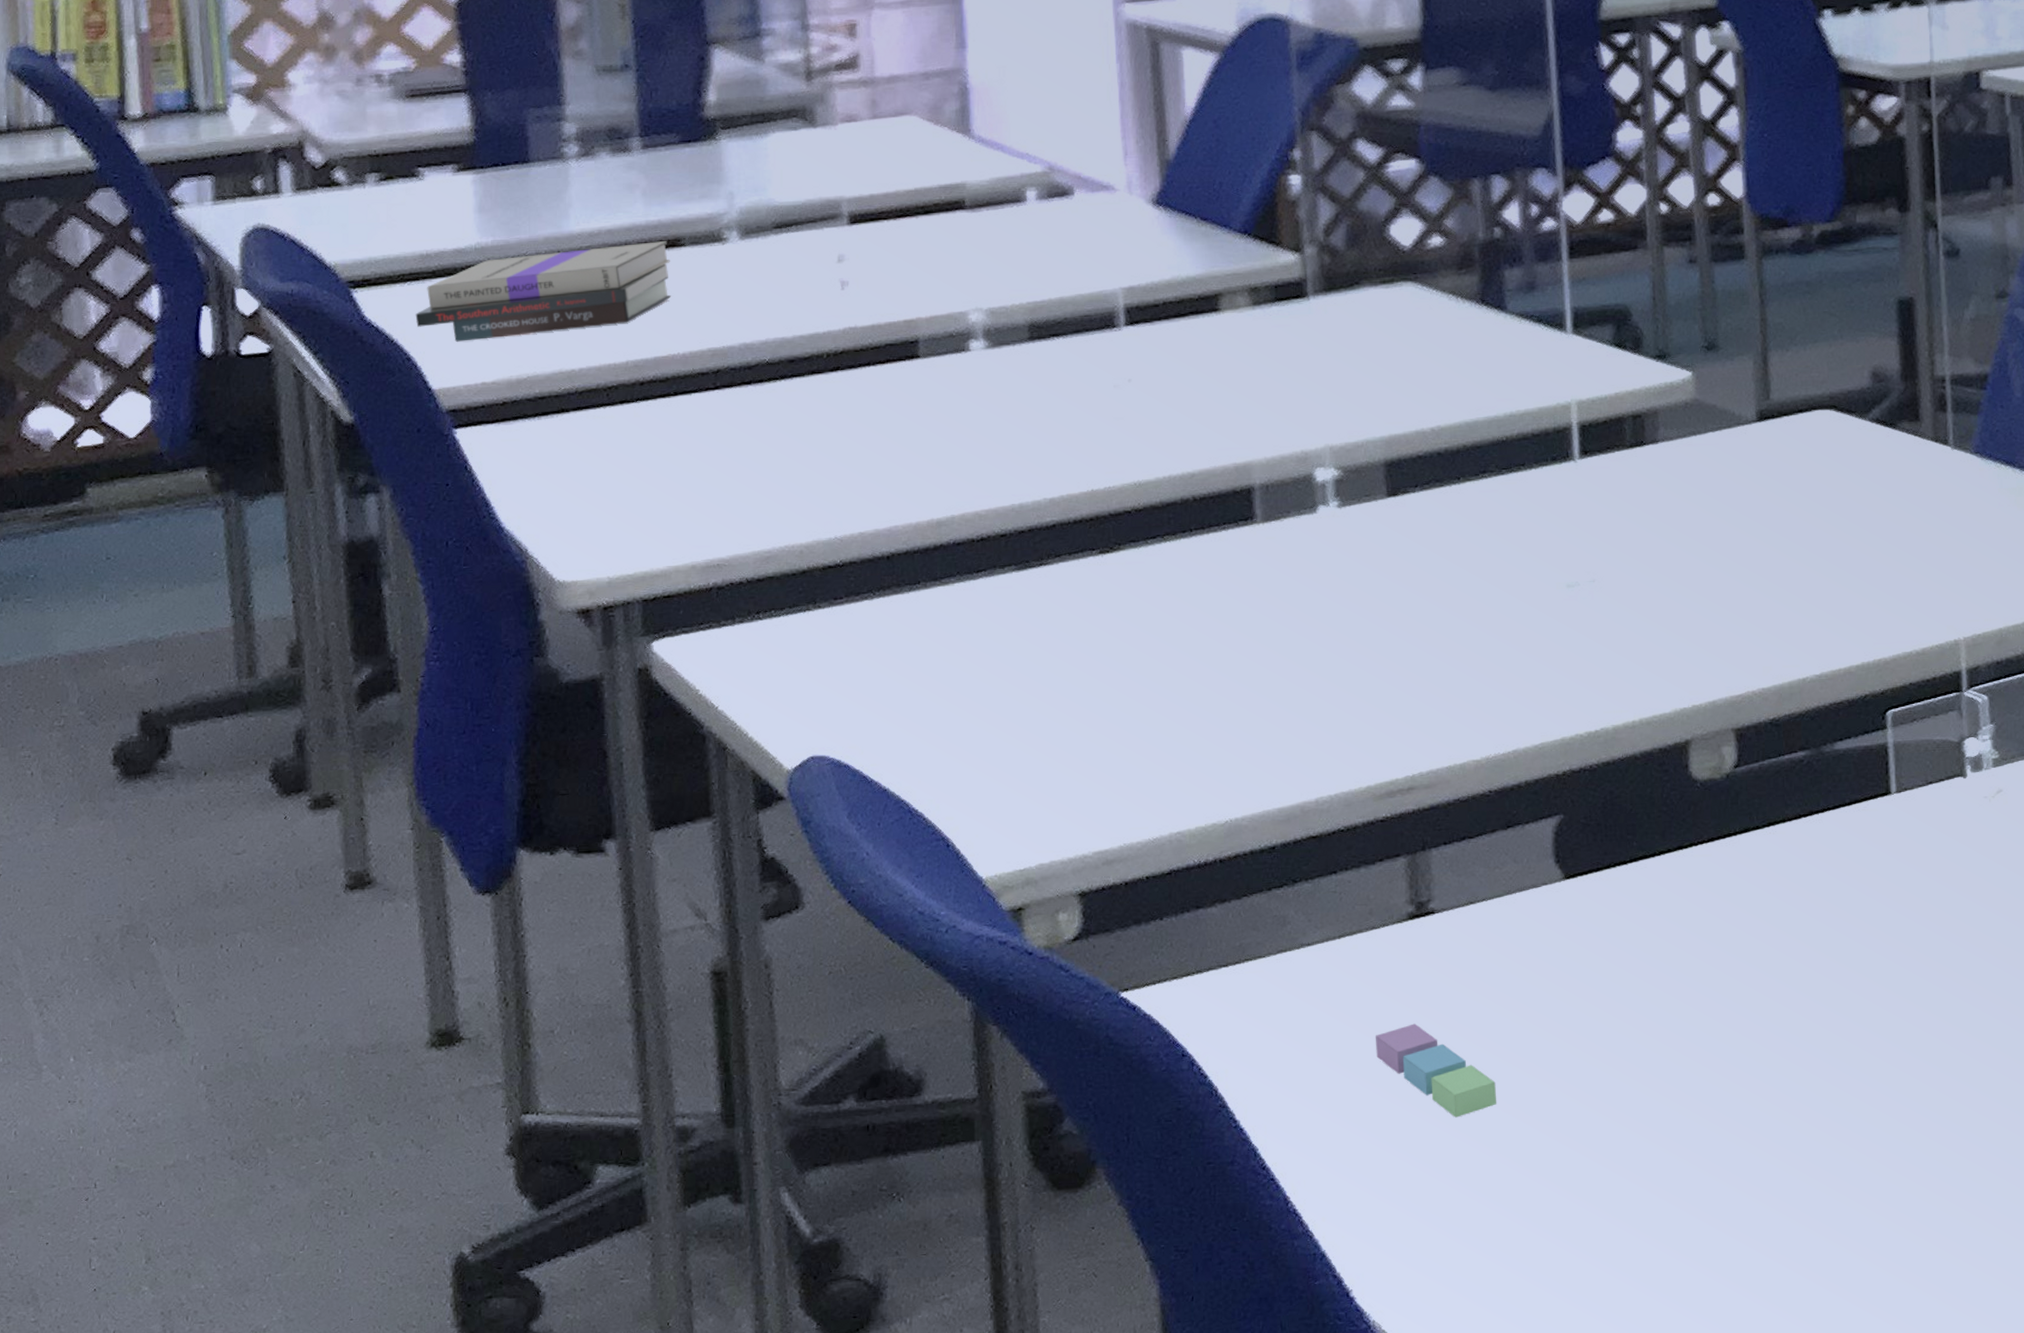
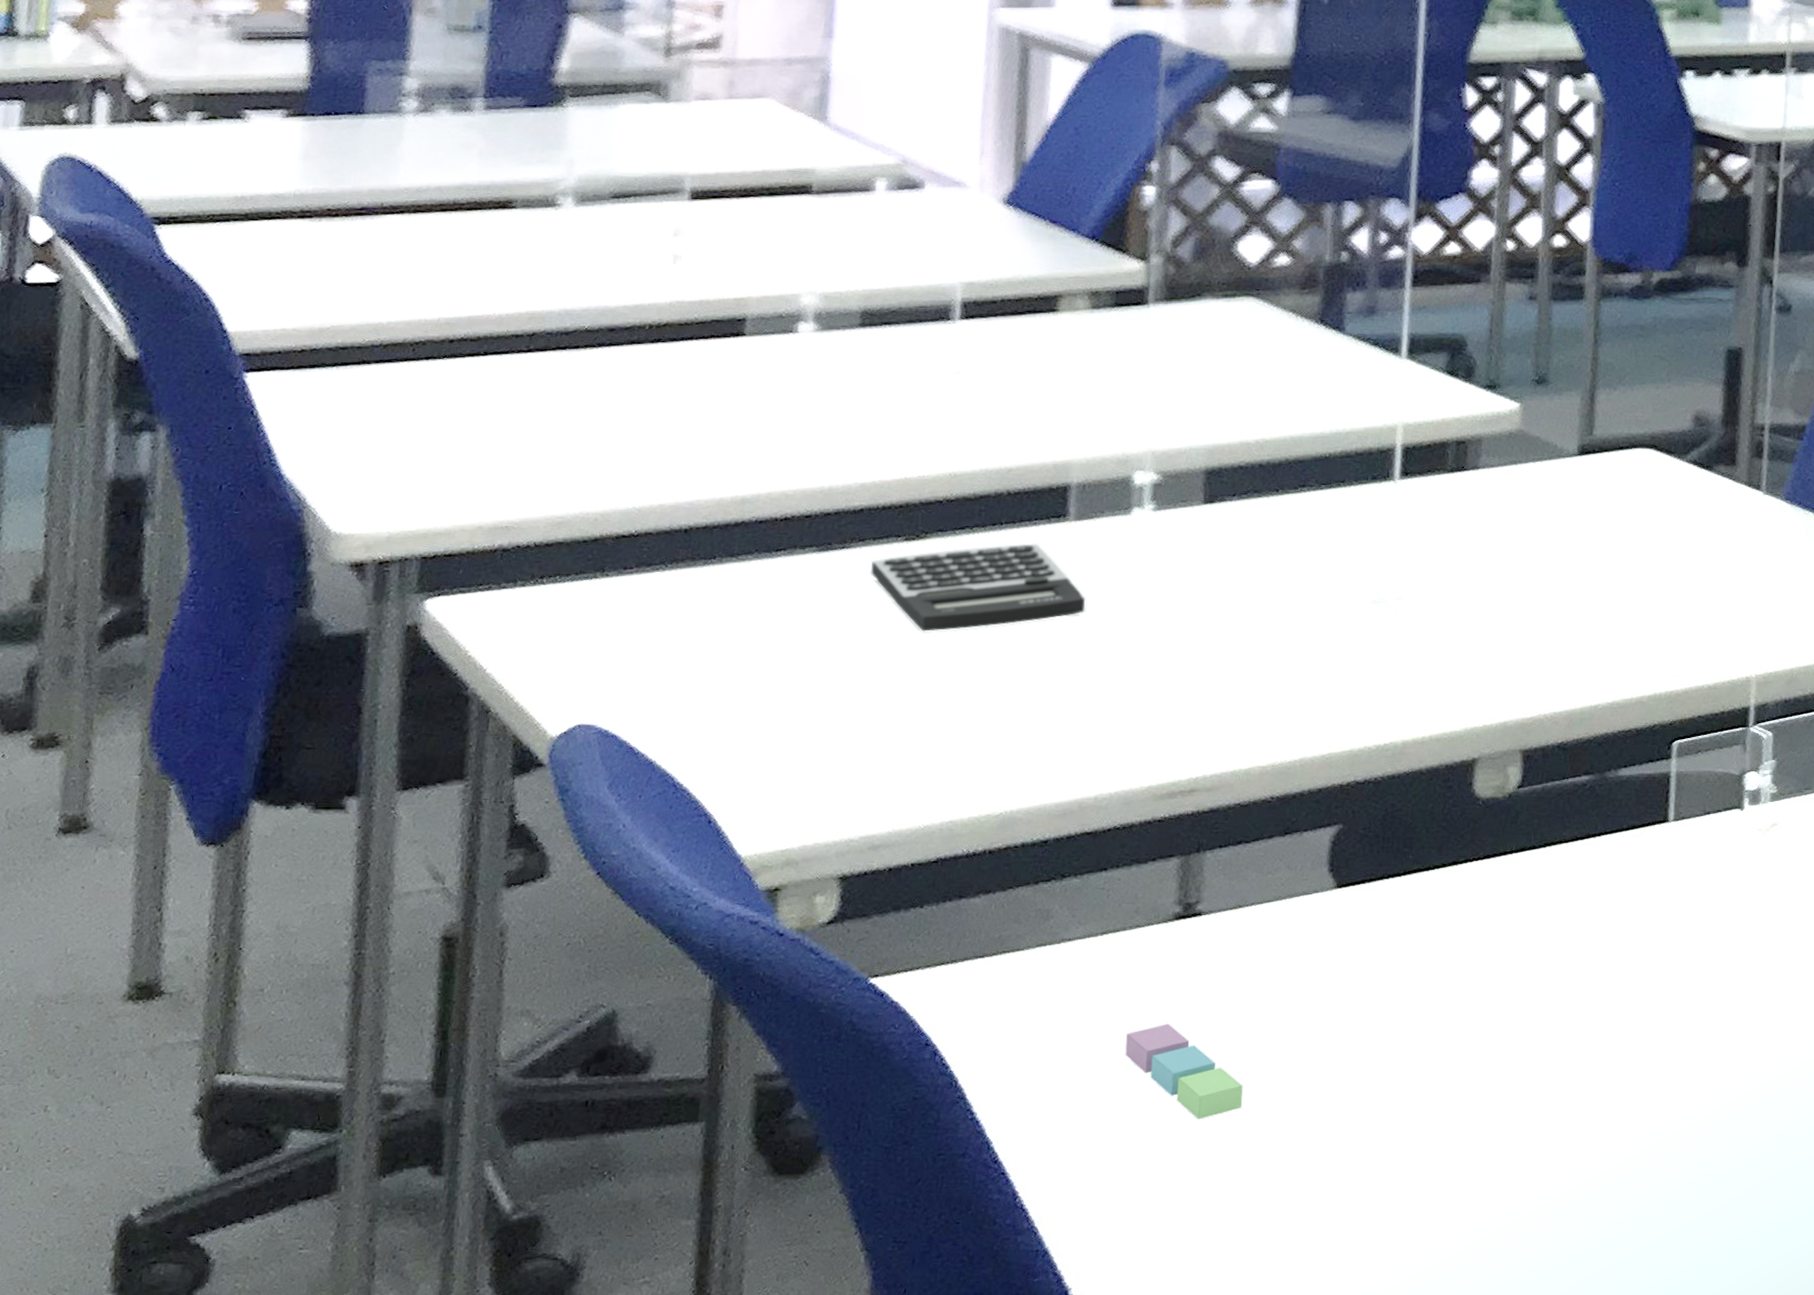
books: present [415,241,672,342] -> none [220,202,499,286]
calculator: none [1069,548,1283,644] -> present [870,543,1086,632]

